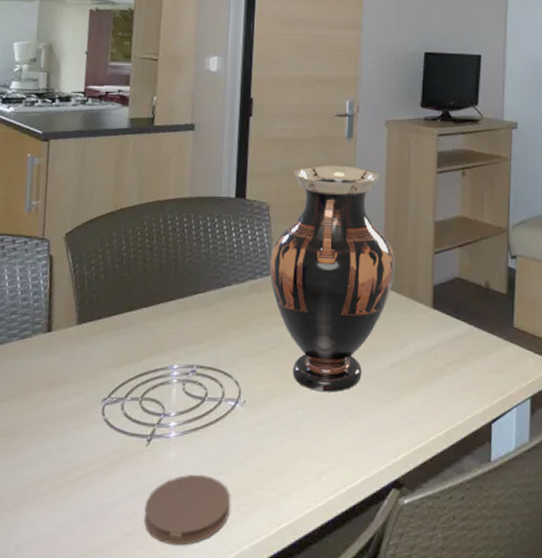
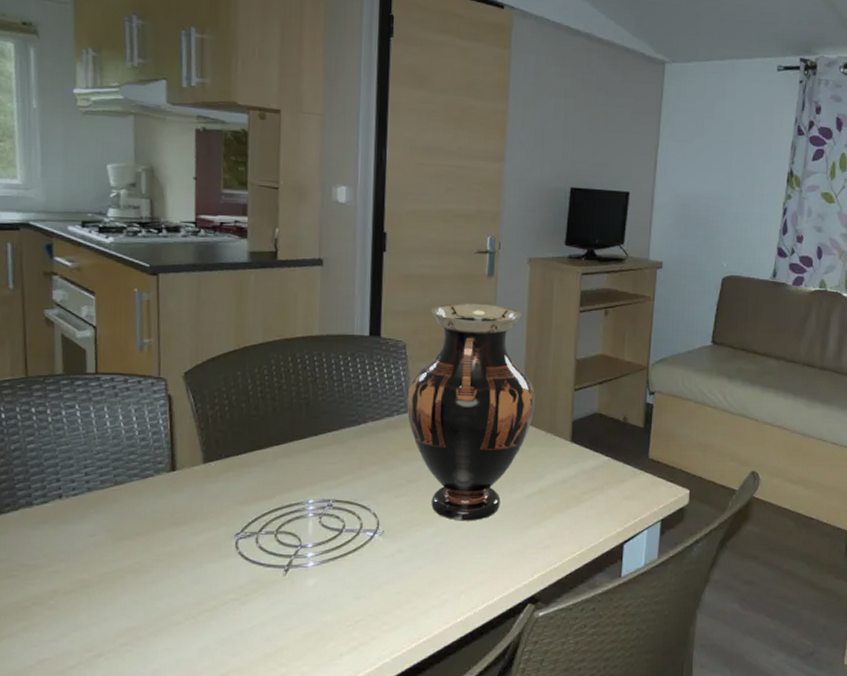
coaster: present [143,474,231,546] -> none [284,599,371,662]

